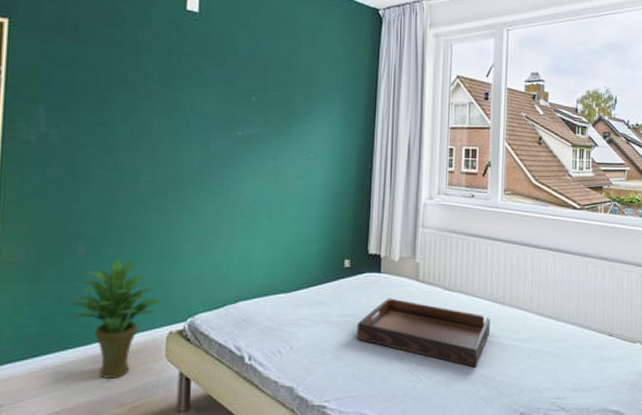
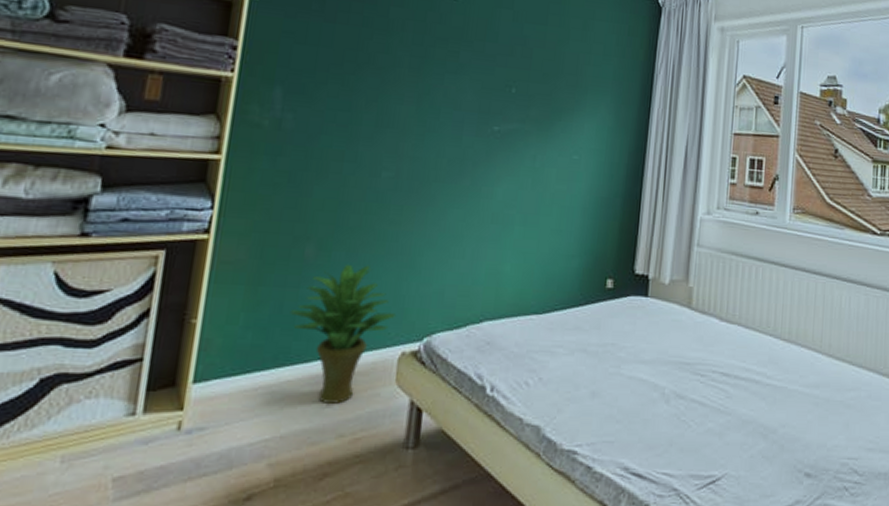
serving tray: present [356,298,491,368] -> none [616,327,773,416]

